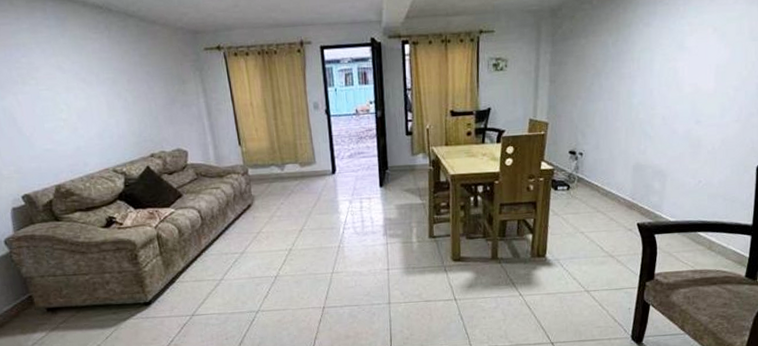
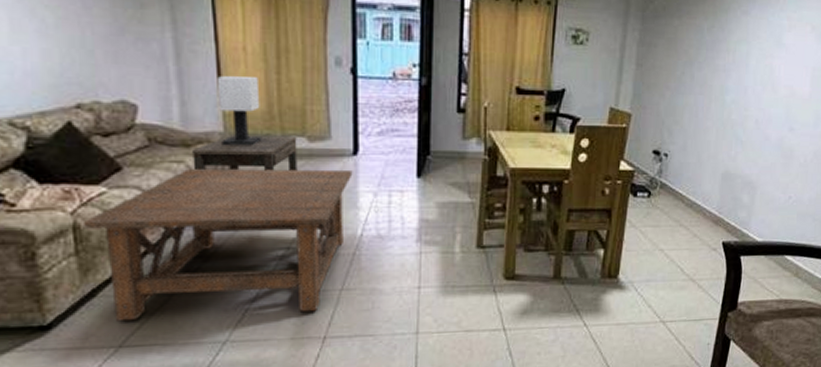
coffee table: none [162,185,333,299] -> present [82,169,353,322]
side table: none [223,163,295,194] -> present [191,135,297,171]
table lamp: none [235,124,268,175] -> present [217,76,261,146]

